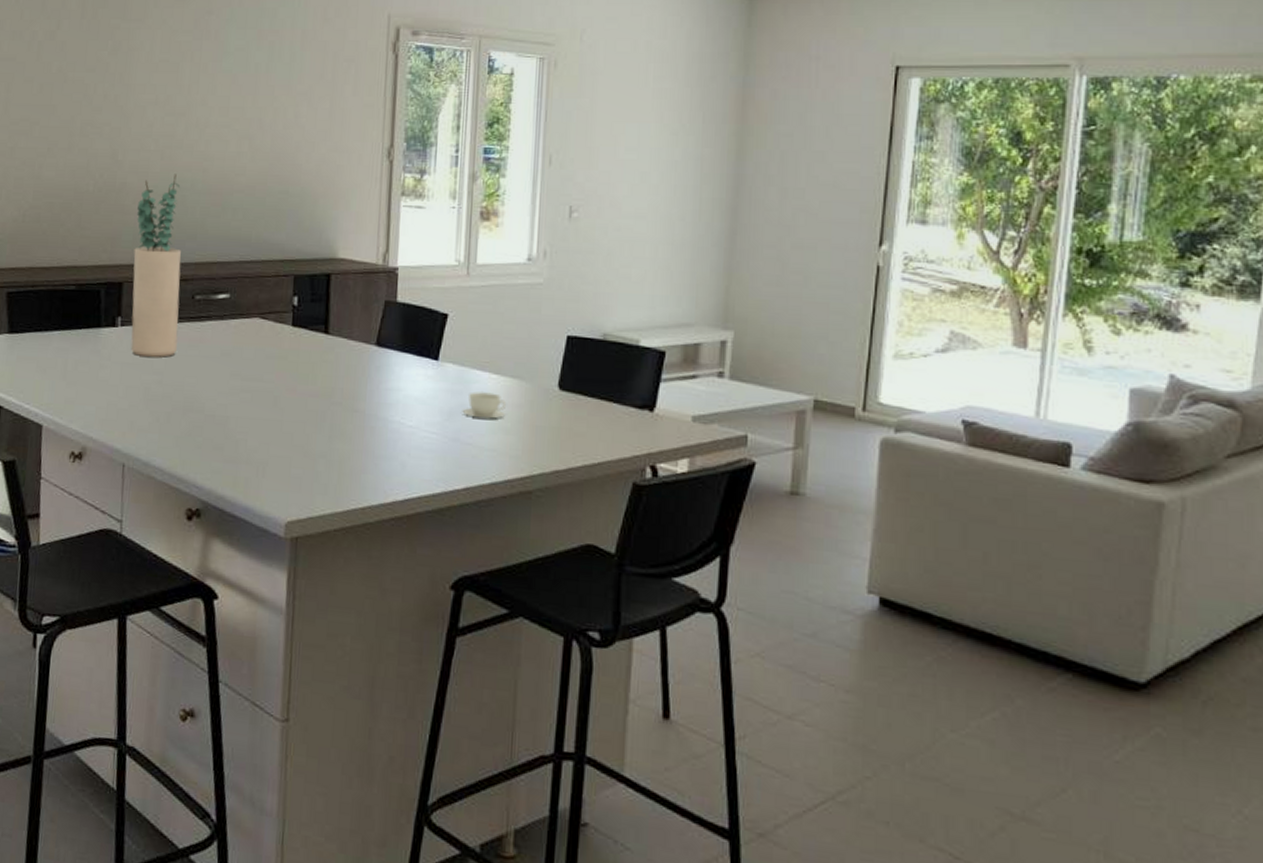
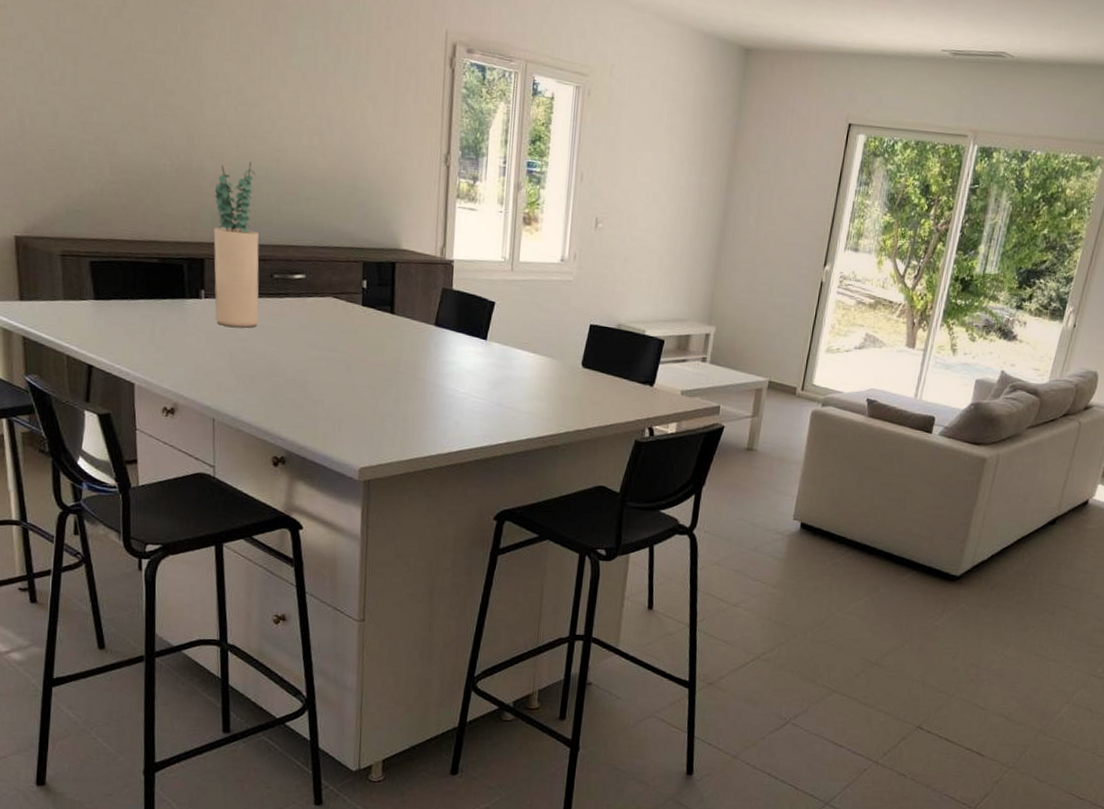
teacup: present [462,390,506,419] -> none [505,366,540,389]

